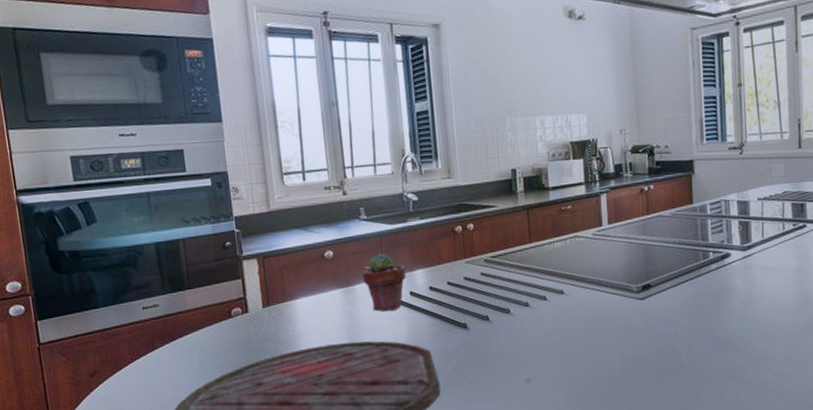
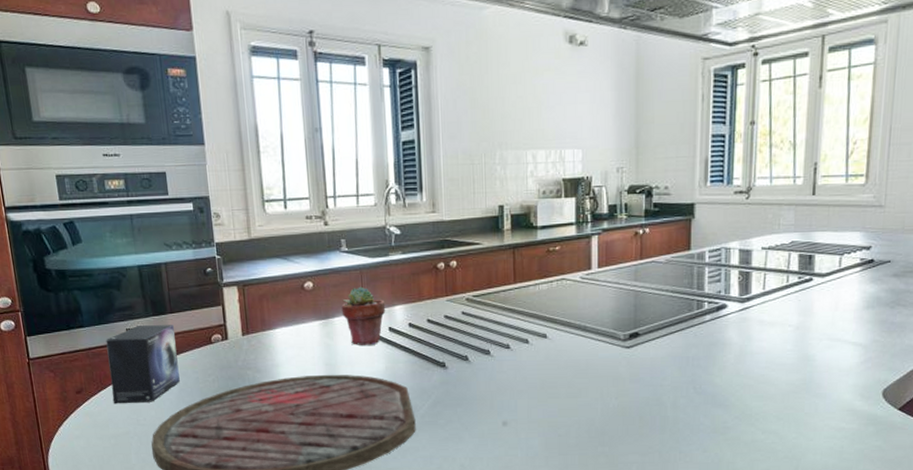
small box: none [121,301,199,386] -> present [105,325,180,404]

